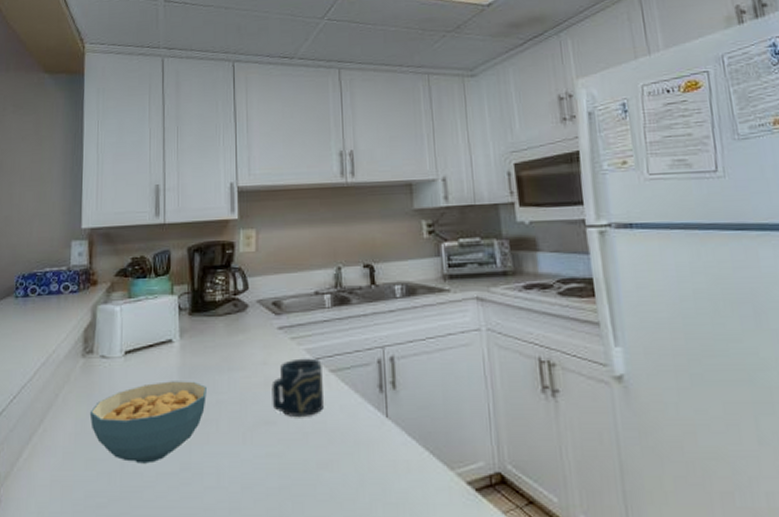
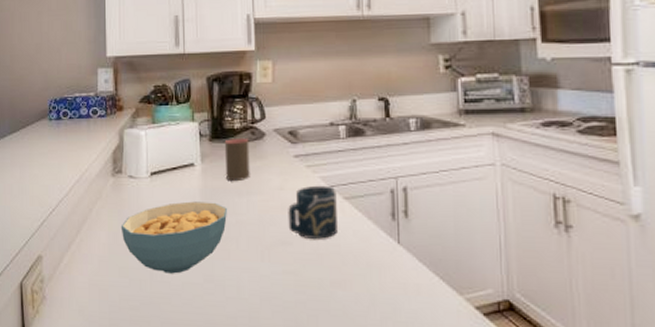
cup: none [205,311,232,358] -> present [224,139,250,182]

